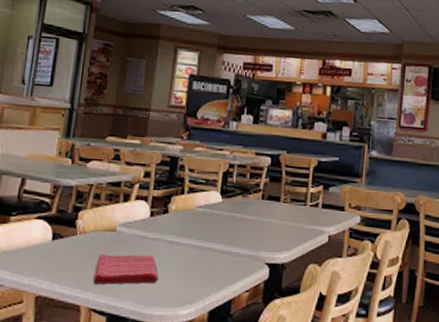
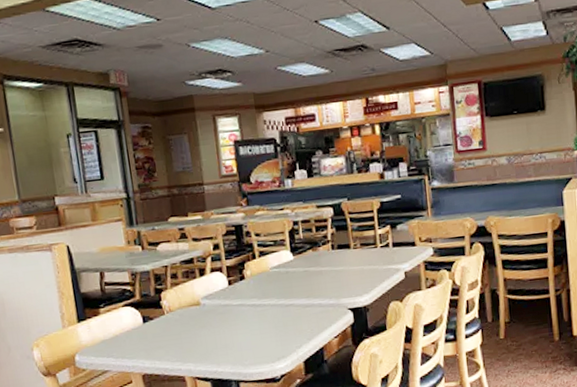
dish towel: present [93,254,158,285] -> none [189,321,250,356]

